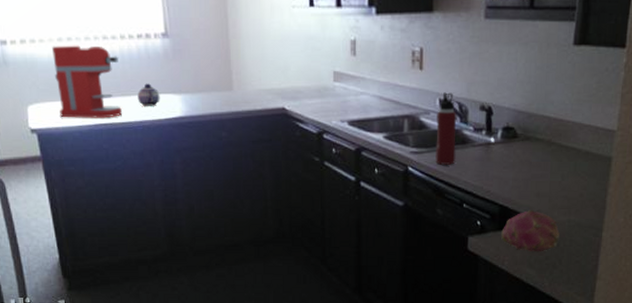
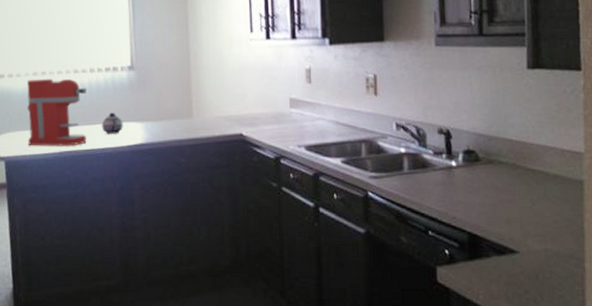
water bottle: present [435,92,457,165] -> none [394,117,417,190]
fruit: present [500,209,560,252] -> none [471,237,537,285]

